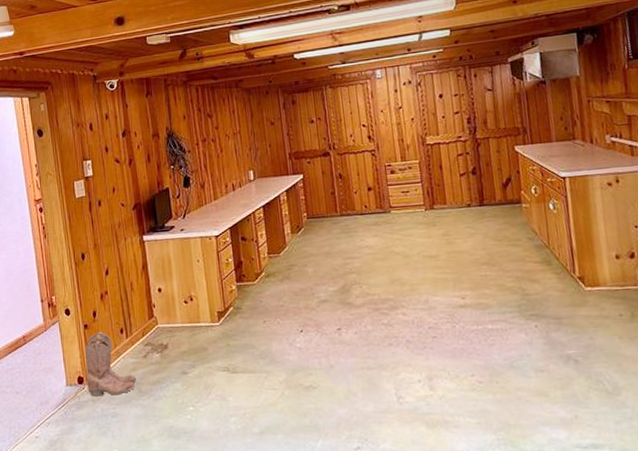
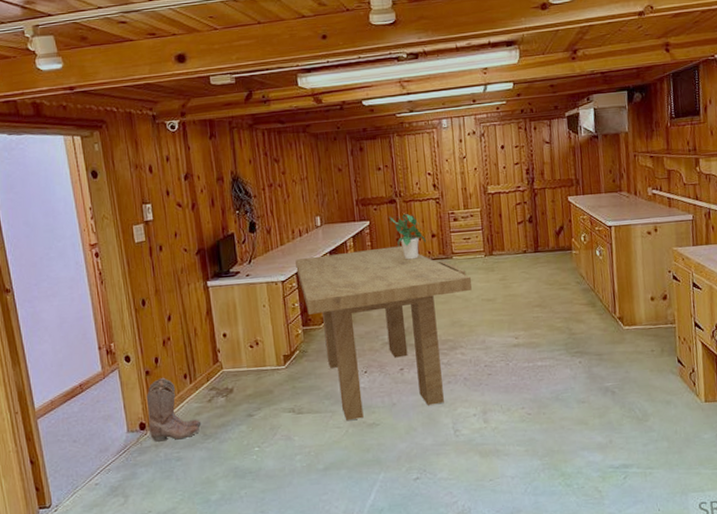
dining table: none [229,199,412,383] -> present [295,245,472,421]
potted plant: none [323,166,362,214] -> present [389,213,426,260]

